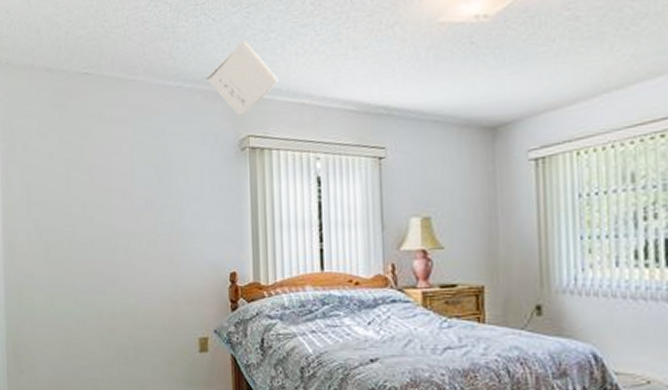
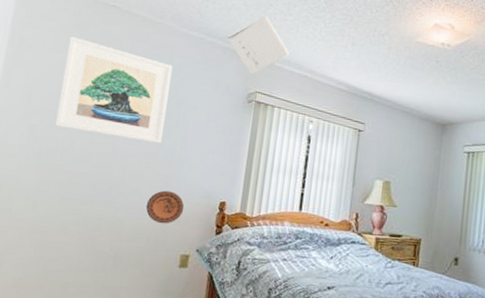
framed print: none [52,117,158,217] -> present [55,36,173,143]
decorative plate: none [155,268,194,306] -> present [145,190,185,224]

